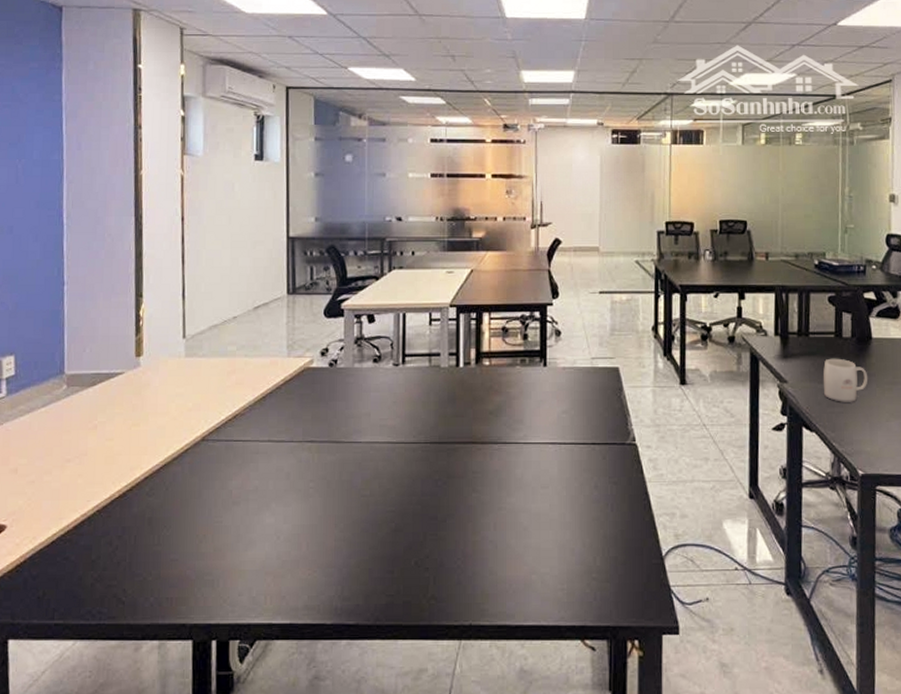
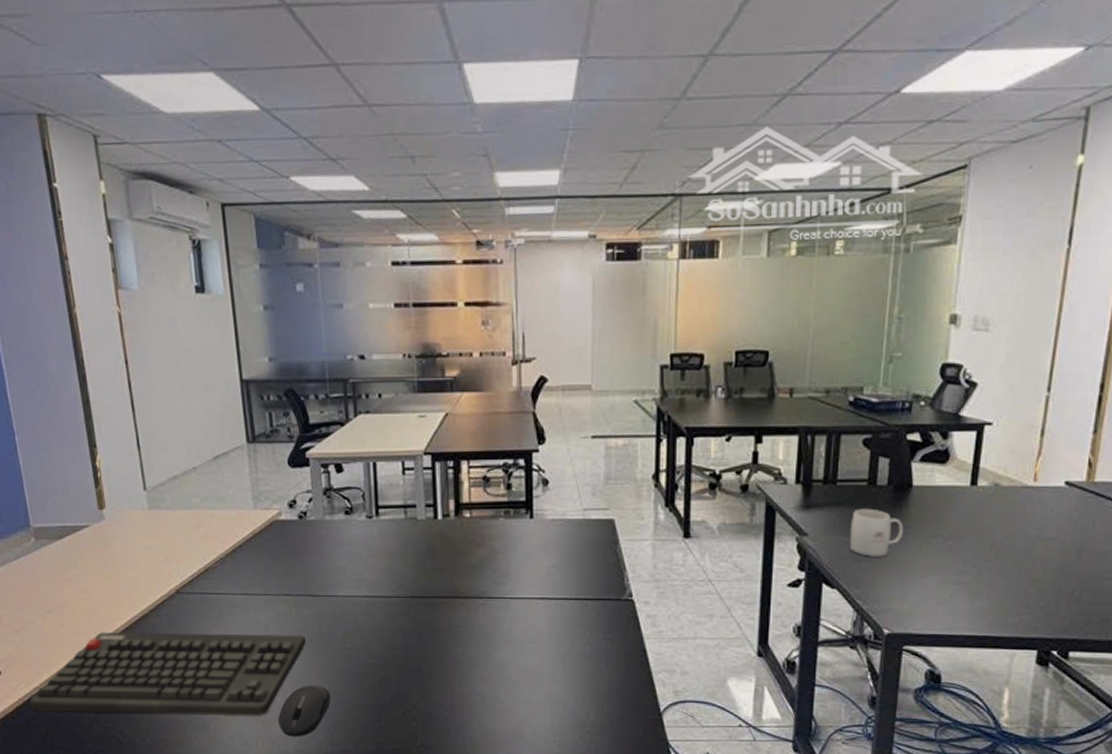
computer keyboard: none [31,481,326,570] -> present [29,632,307,716]
computer mouse: none [289,536,346,592] -> present [277,686,331,737]

